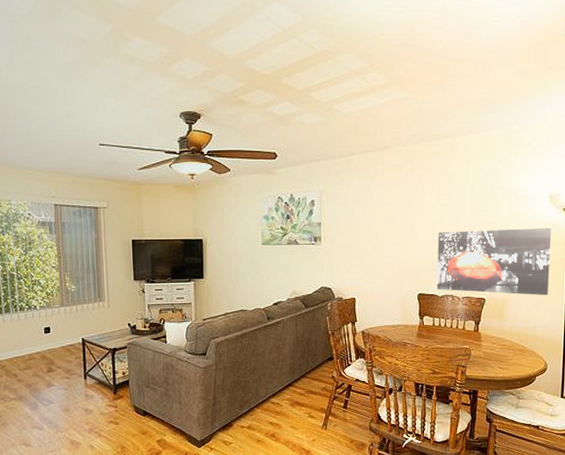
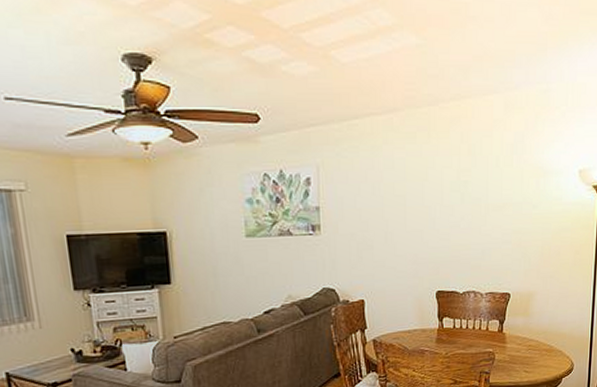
wall art: present [437,227,551,296] -> none [458,208,580,287]

